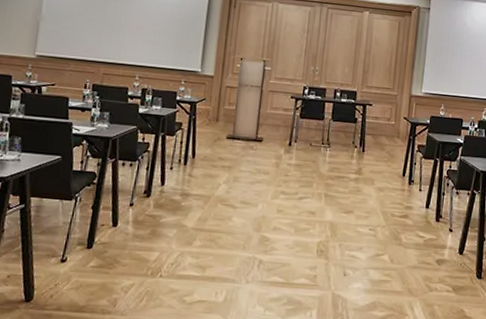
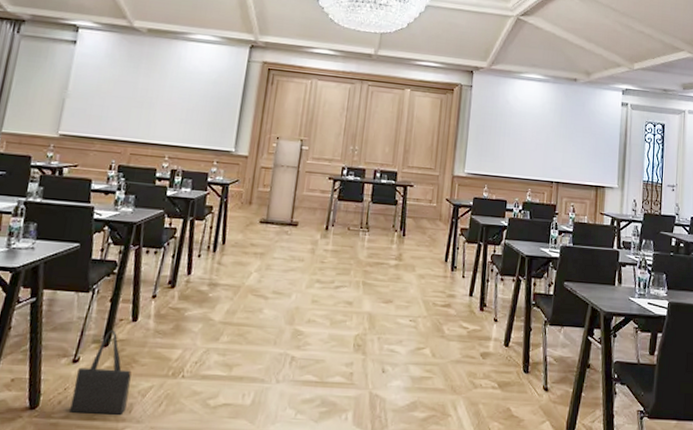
tote bag: none [61,234,114,308] -> present [70,330,132,415]

